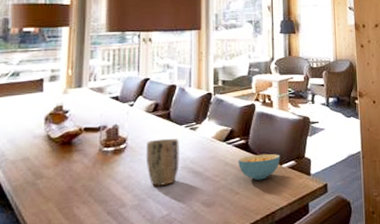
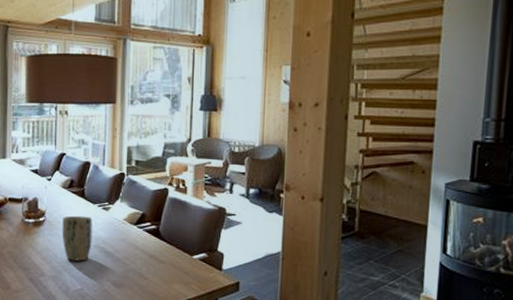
cereal bowl: present [238,153,280,181] -> none [148,242,191,269]

